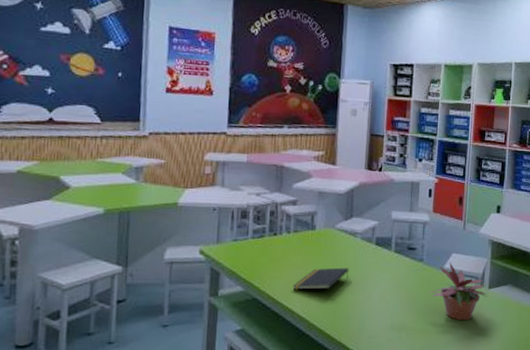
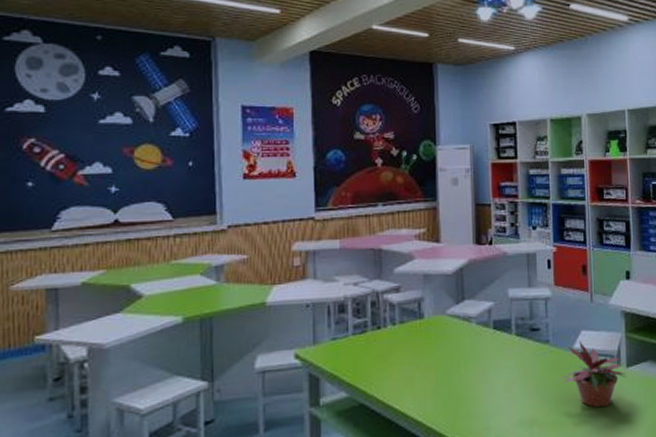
notepad: present [292,267,350,290] -> none [403,358,467,390]

